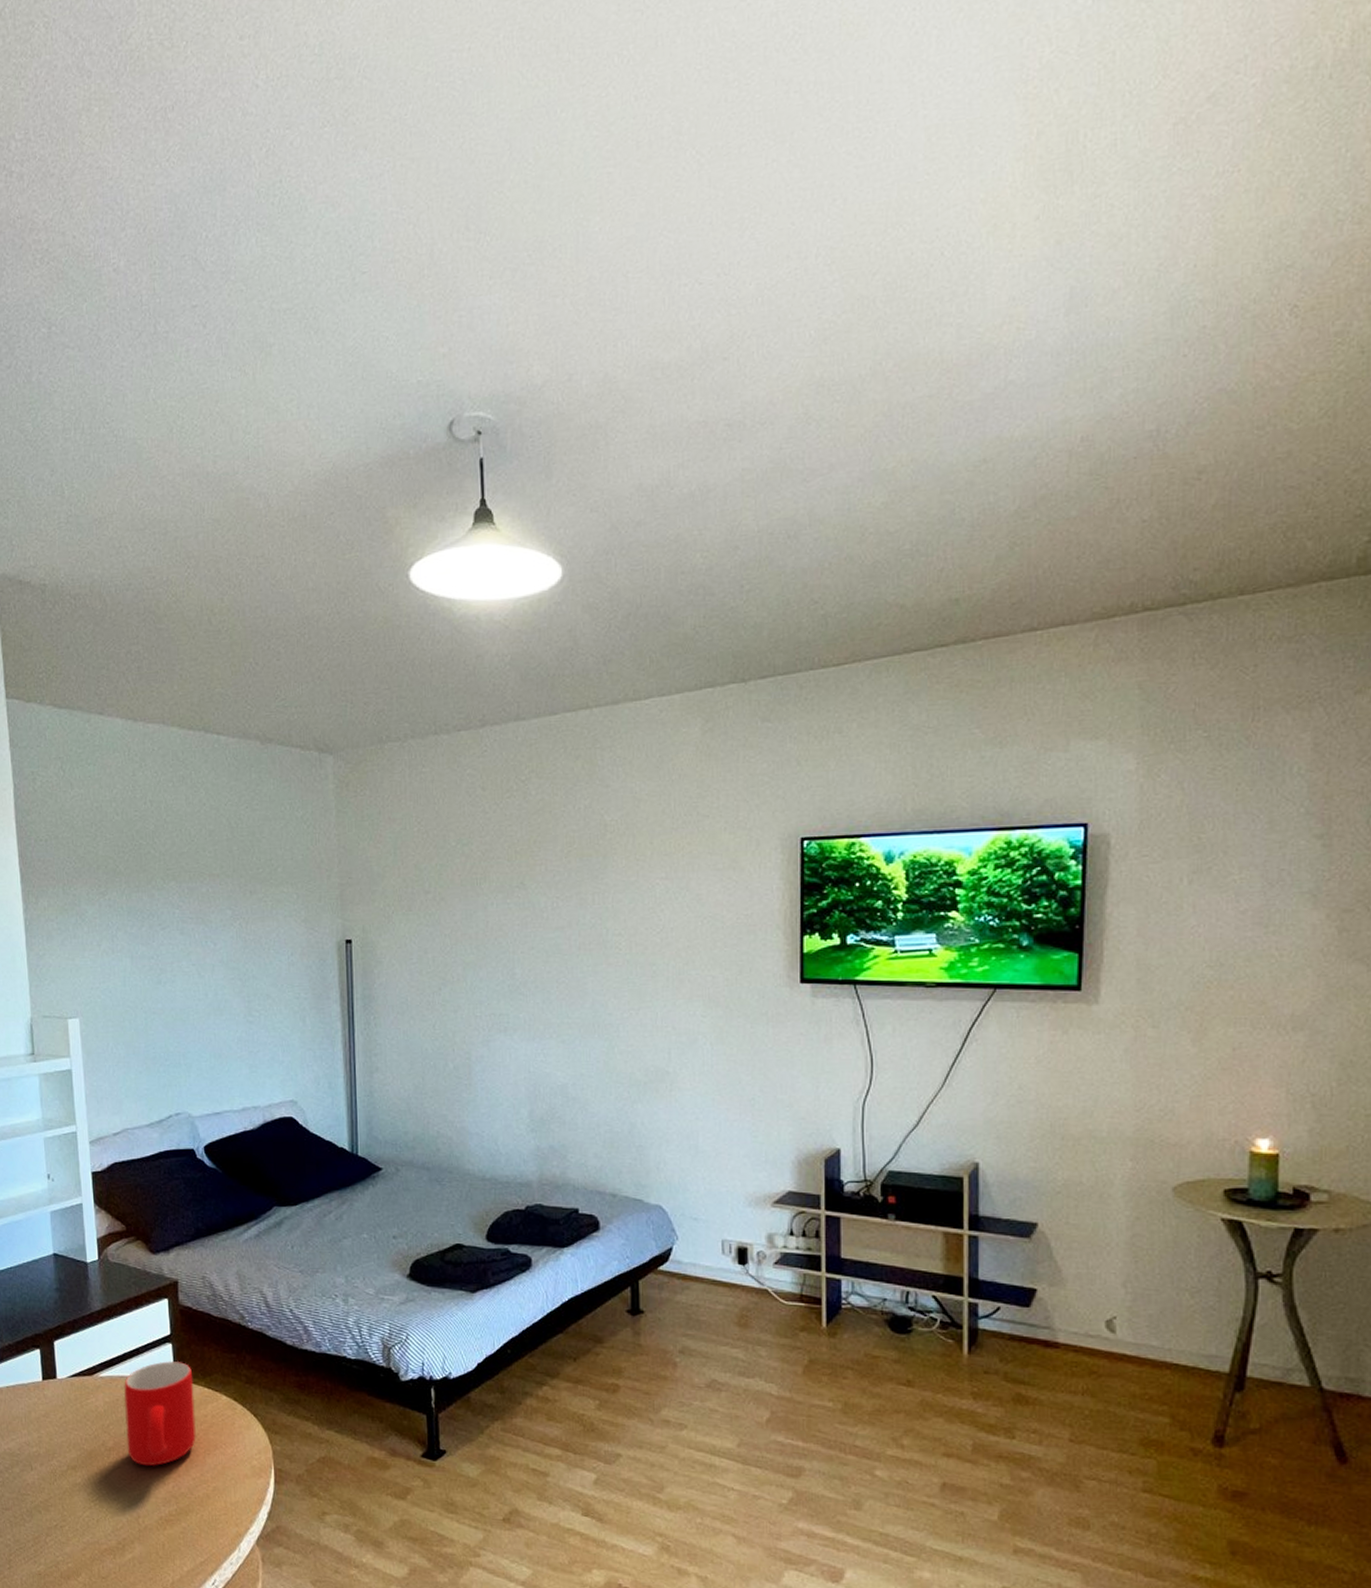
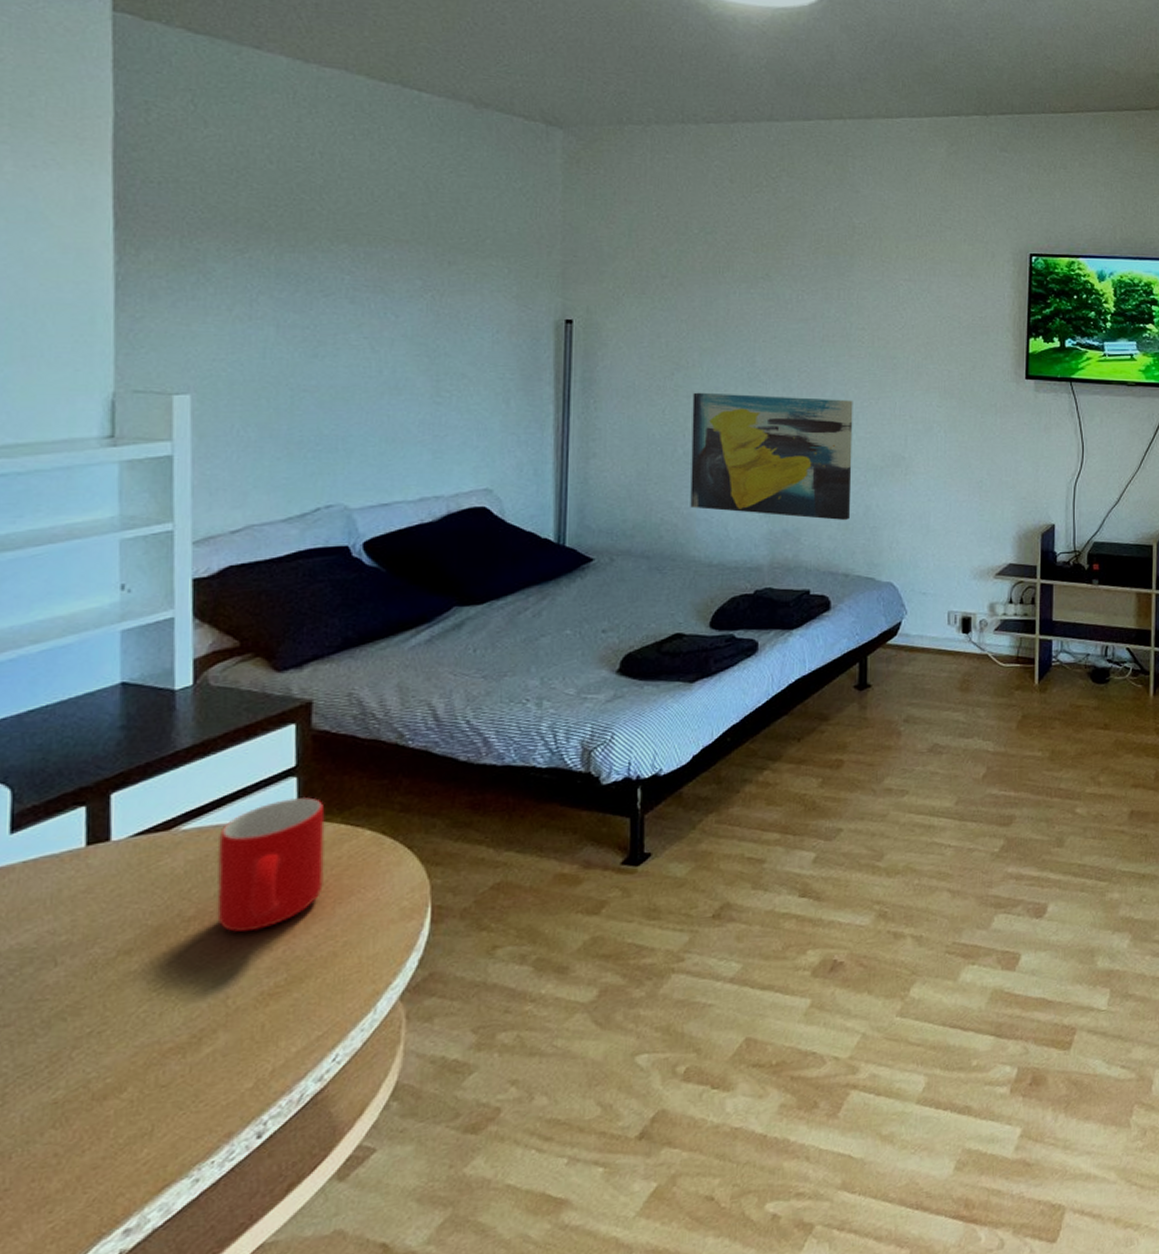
wall art: none [459,1006,615,1139] -> present [690,392,853,521]

